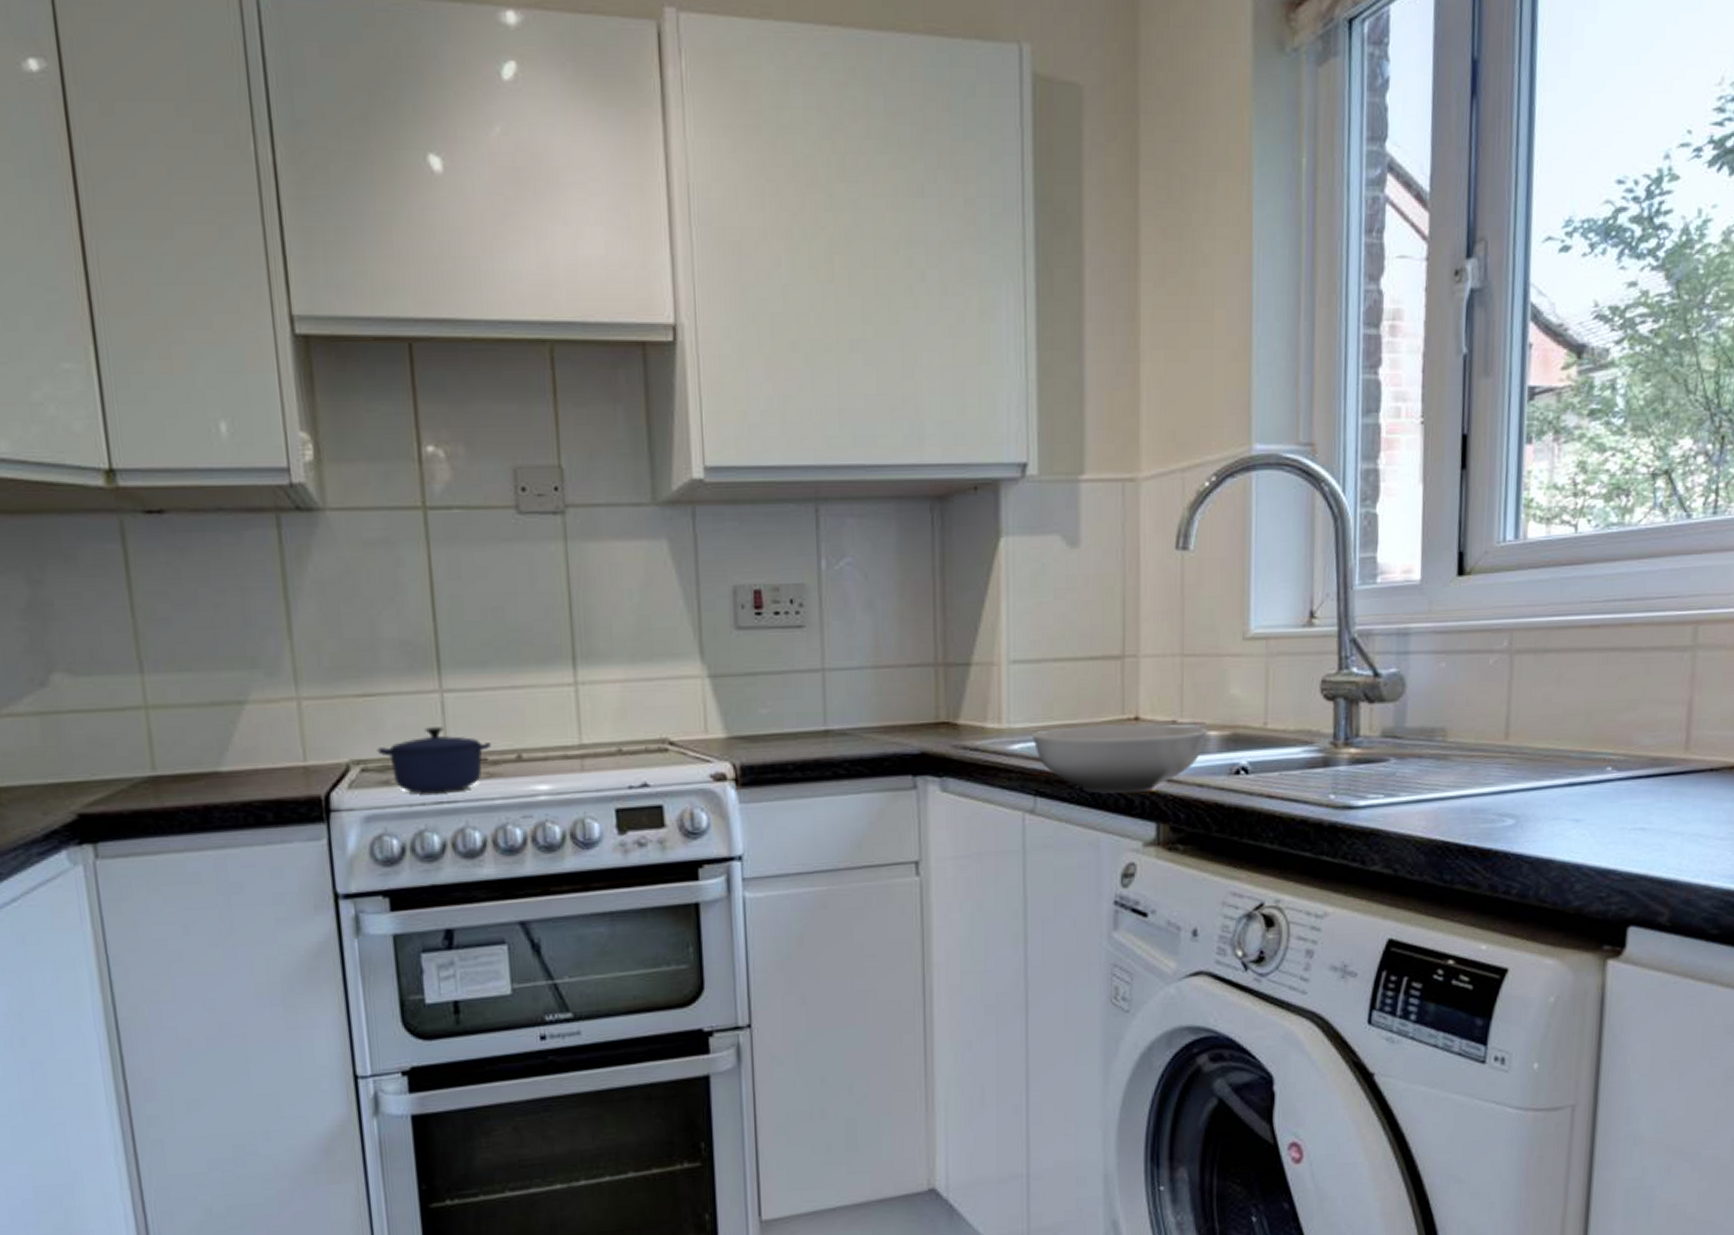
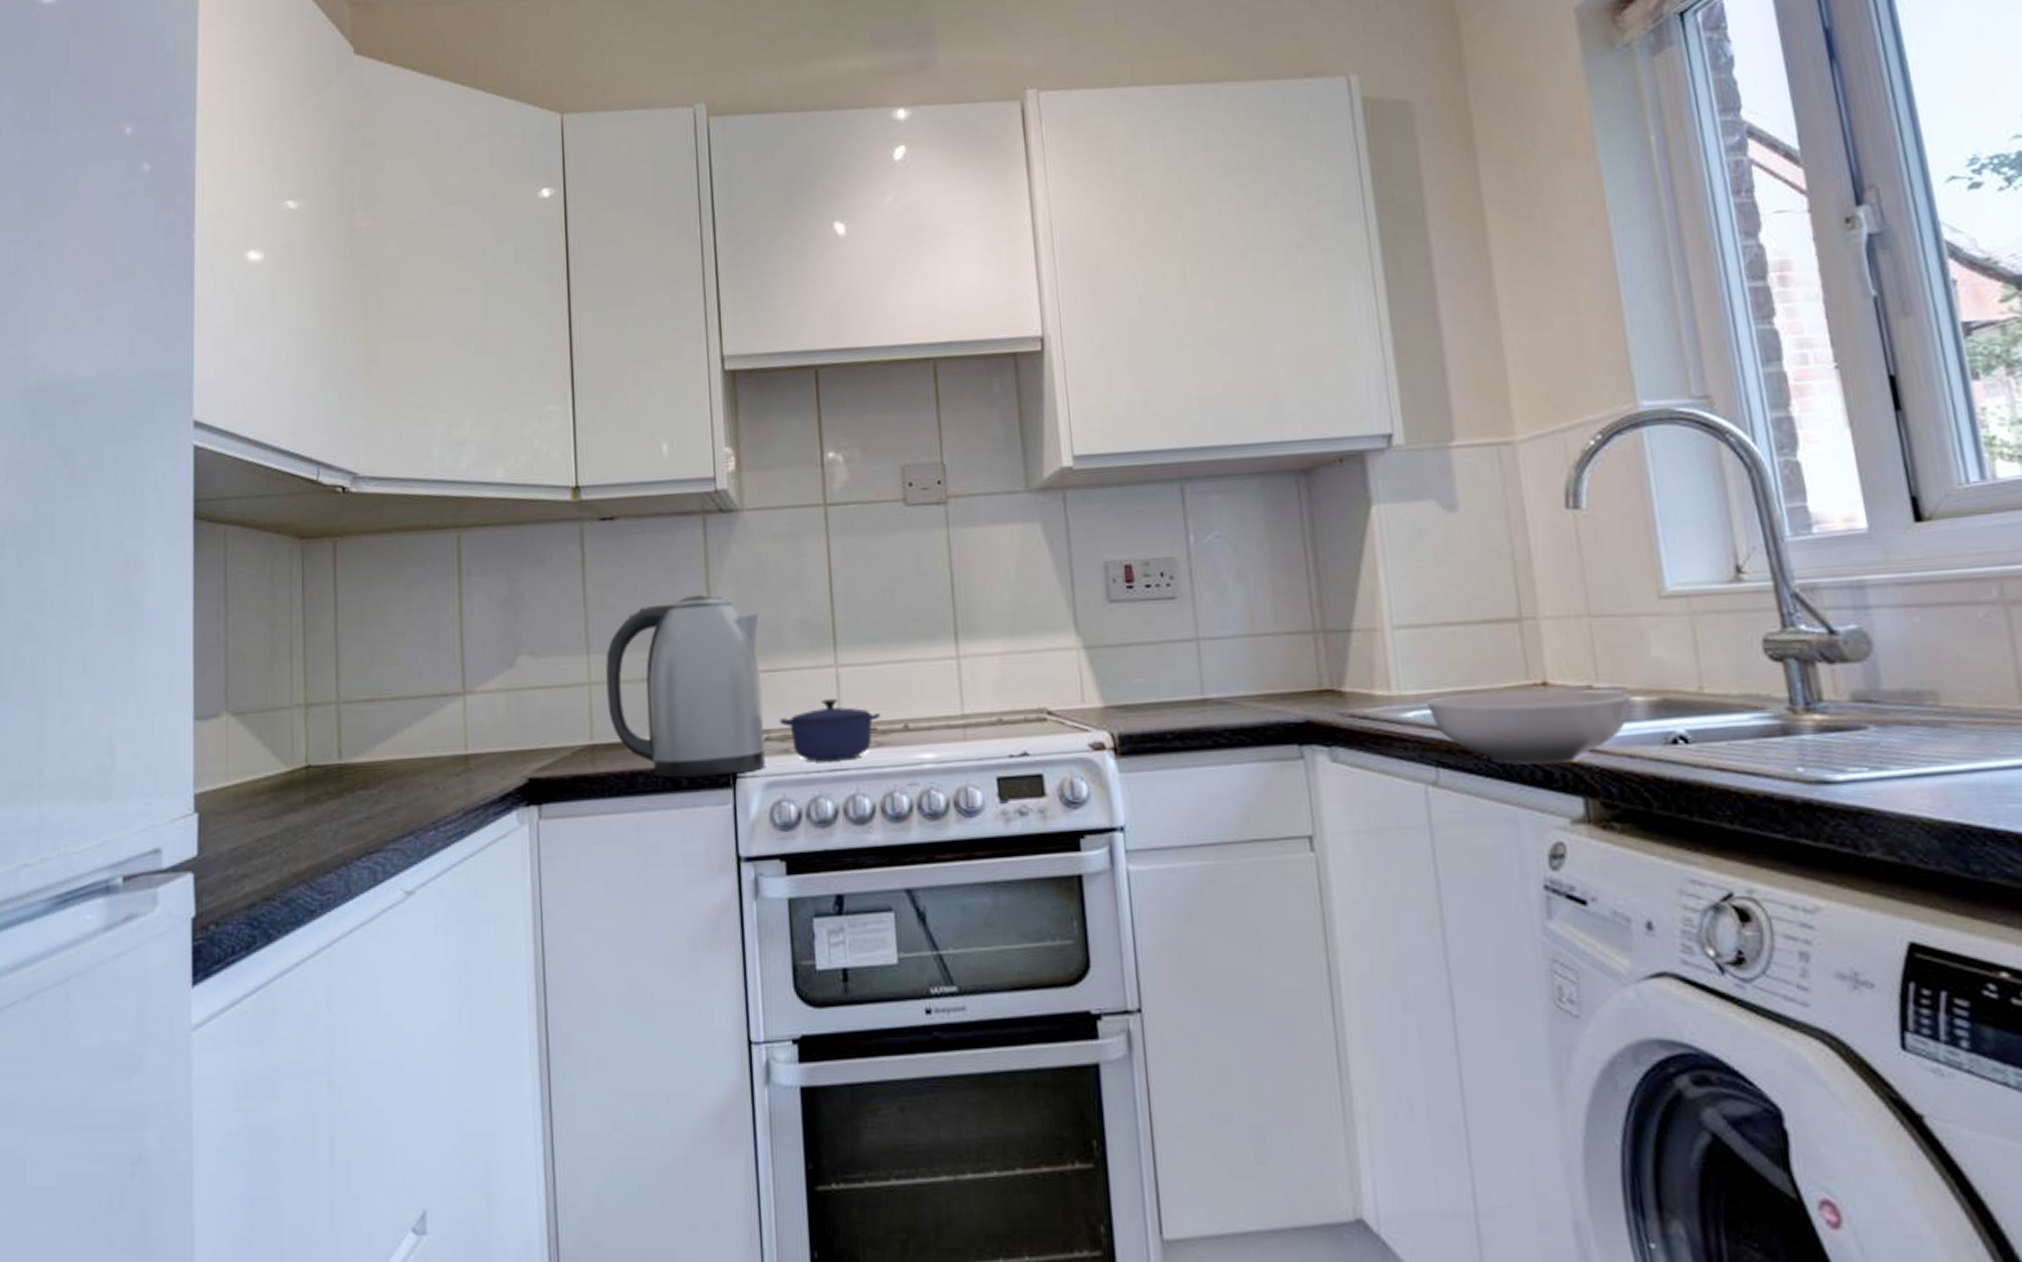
kettle: none [164,607,363,814] -> present [605,594,766,779]

